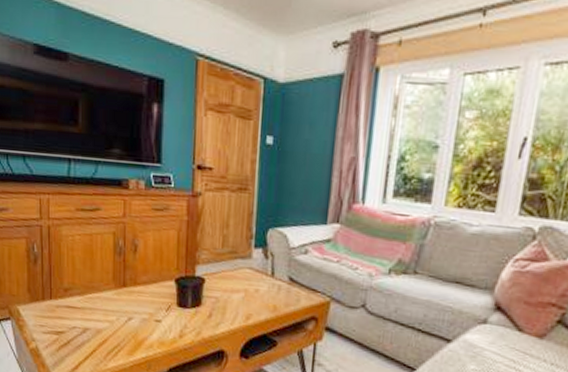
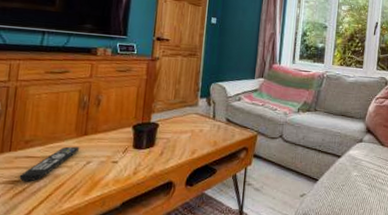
remote control: none [63,298,120,334] -> present [19,146,80,182]

